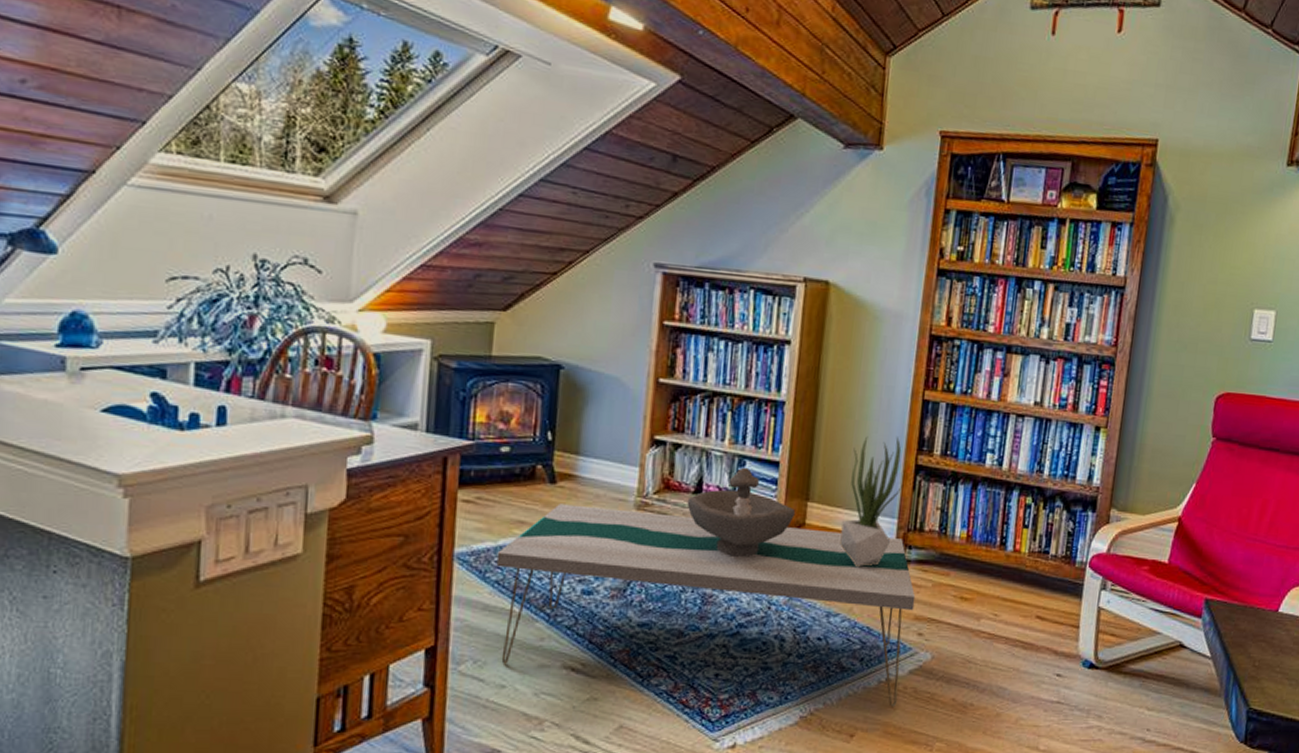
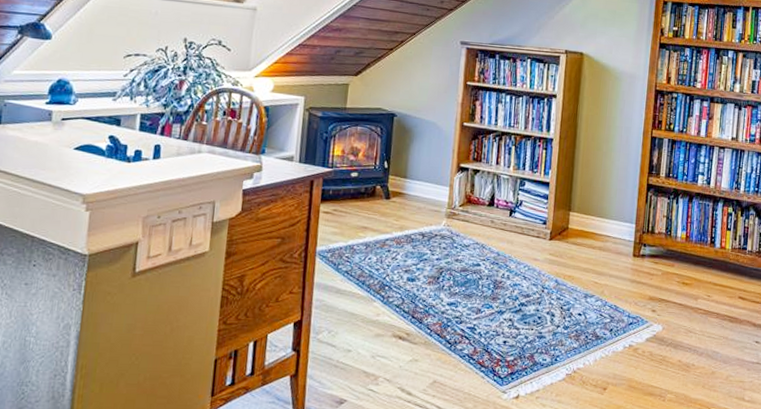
coffee table: present [496,504,916,707] -> none [346,214,650,367]
decorative bowl: present [687,467,796,557] -> none [483,186,562,253]
potted plant: present [840,436,902,567] -> none [594,163,638,260]

